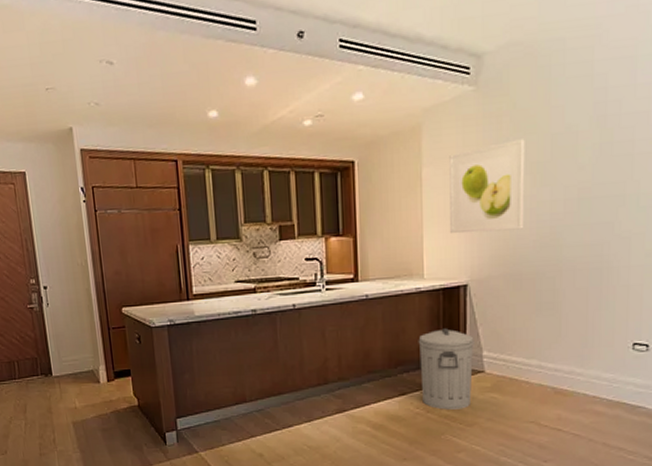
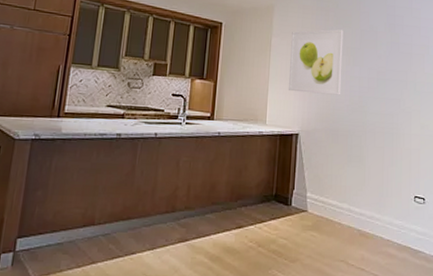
trash can: present [418,328,474,410] -> none [256,169,301,245]

